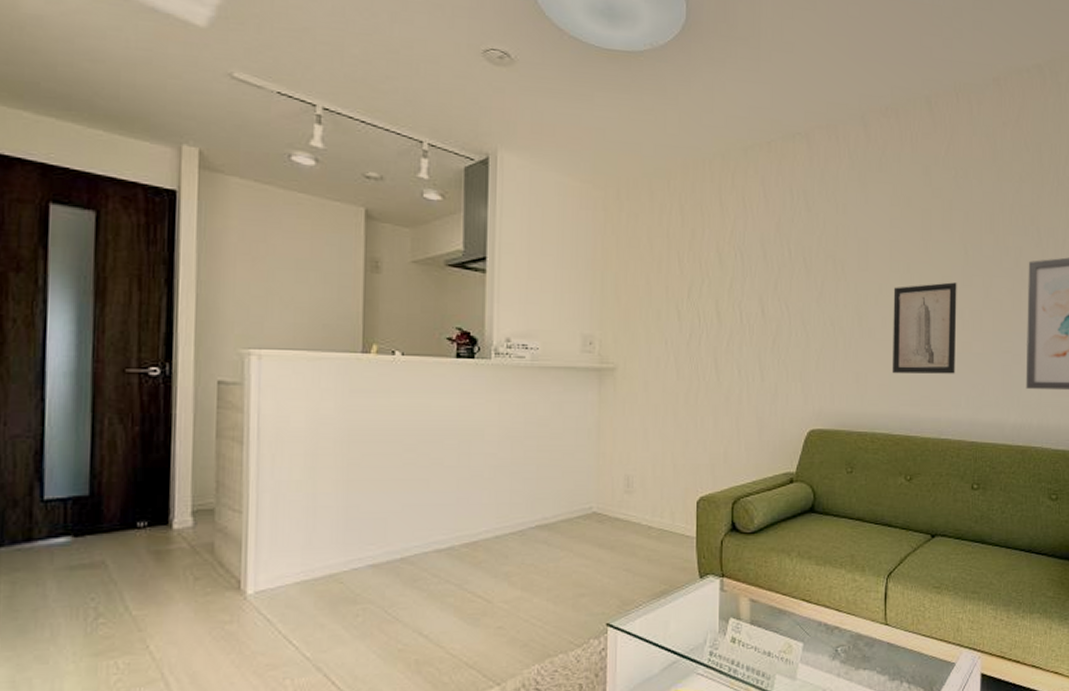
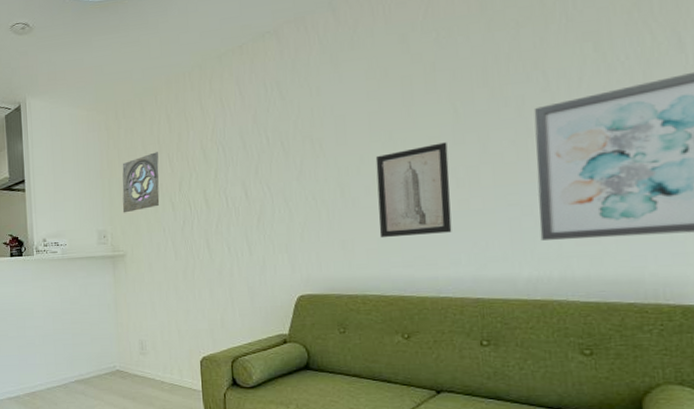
wall ornament: none [616,247,666,317] -> present [122,152,160,213]

